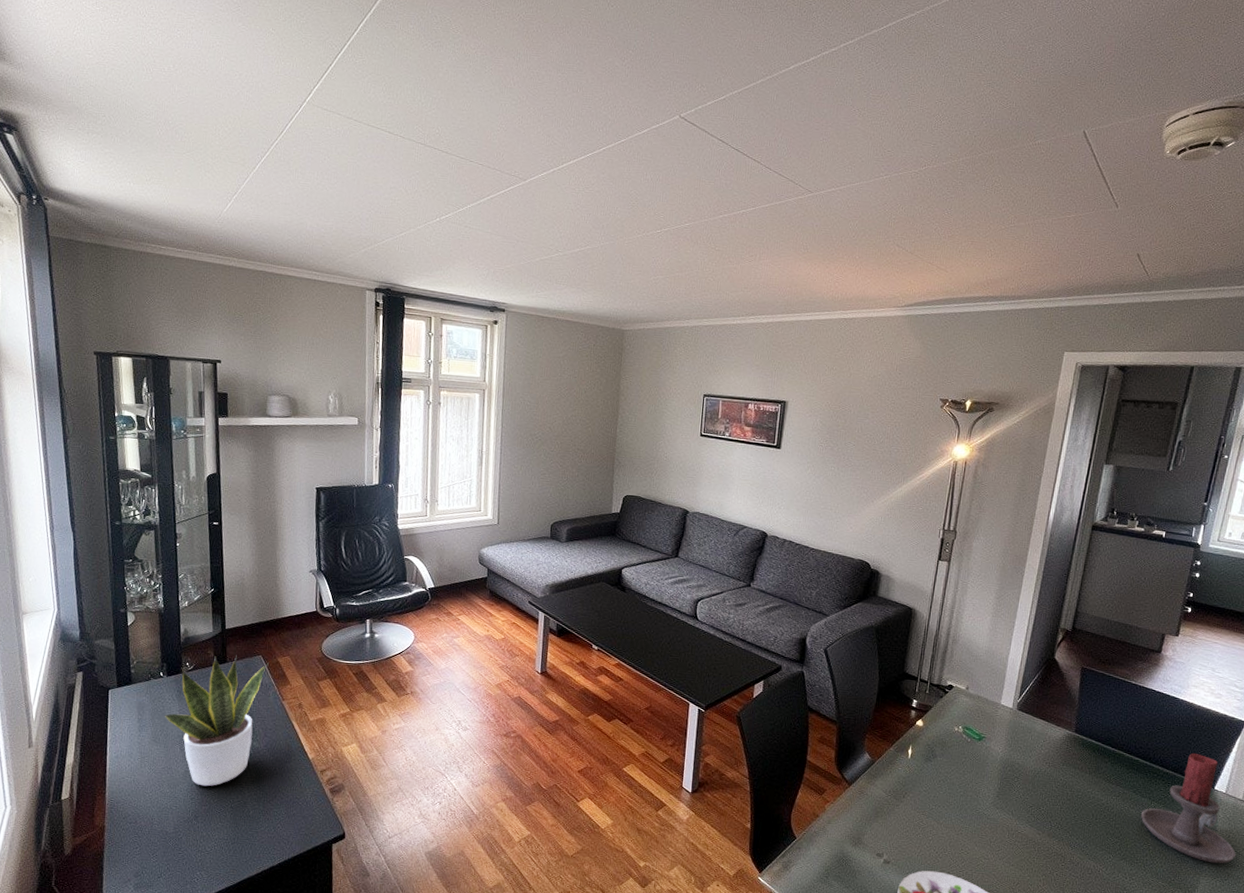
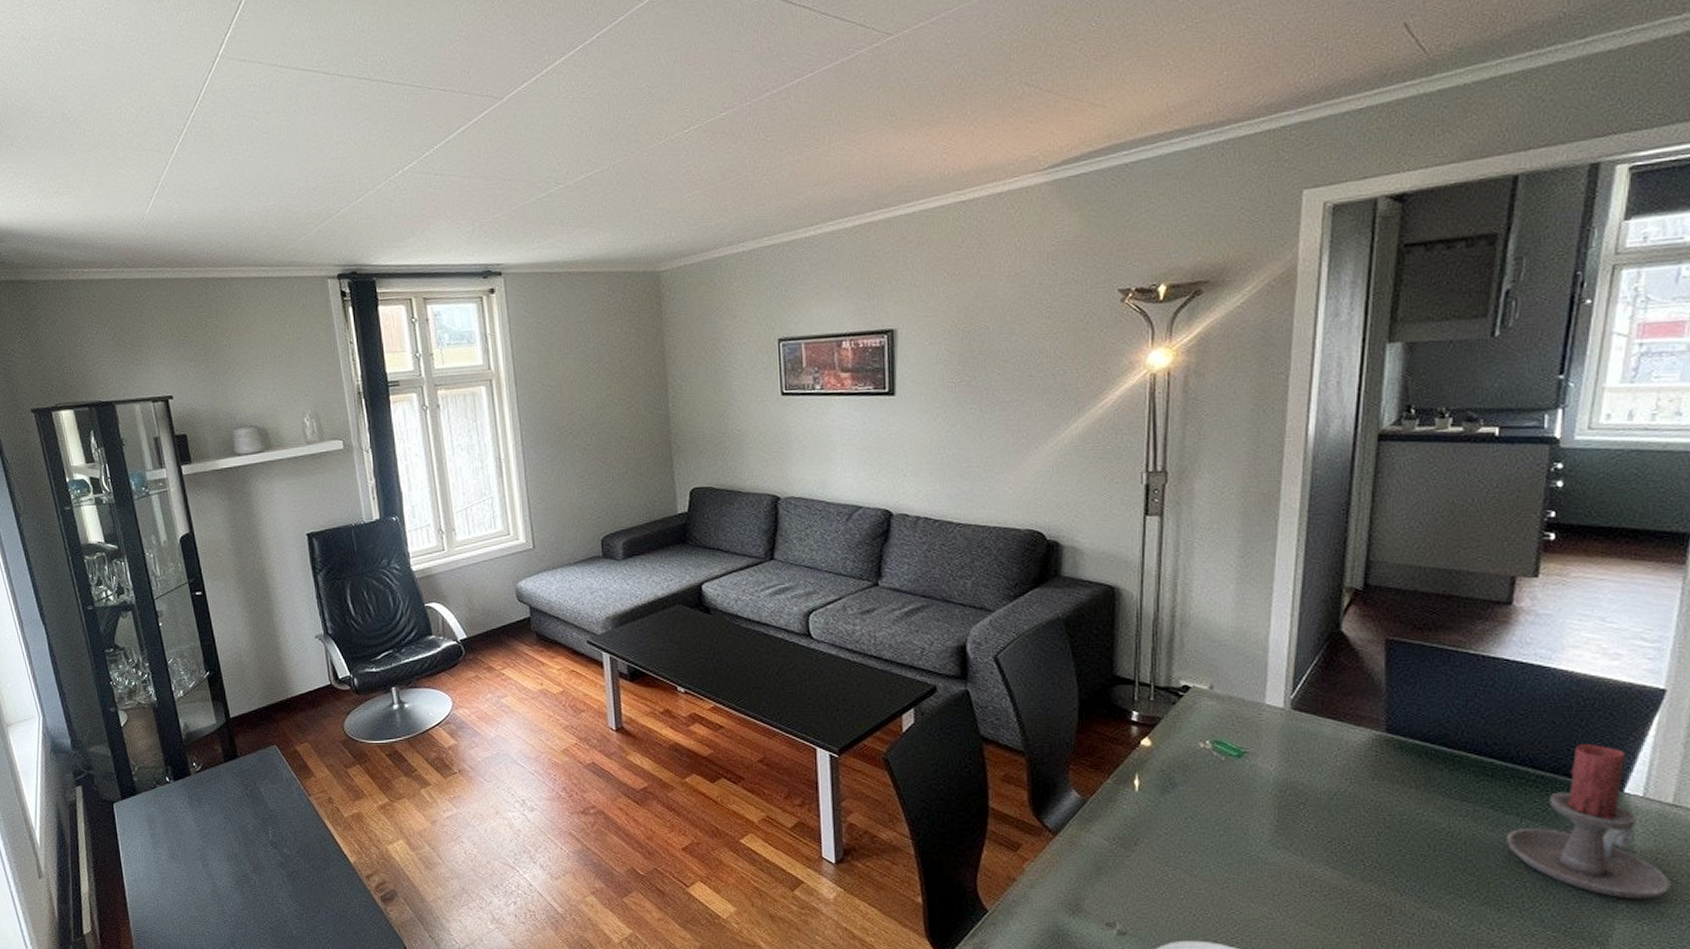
potted plant: present [165,656,269,787] -> none [179,750,286,906]

